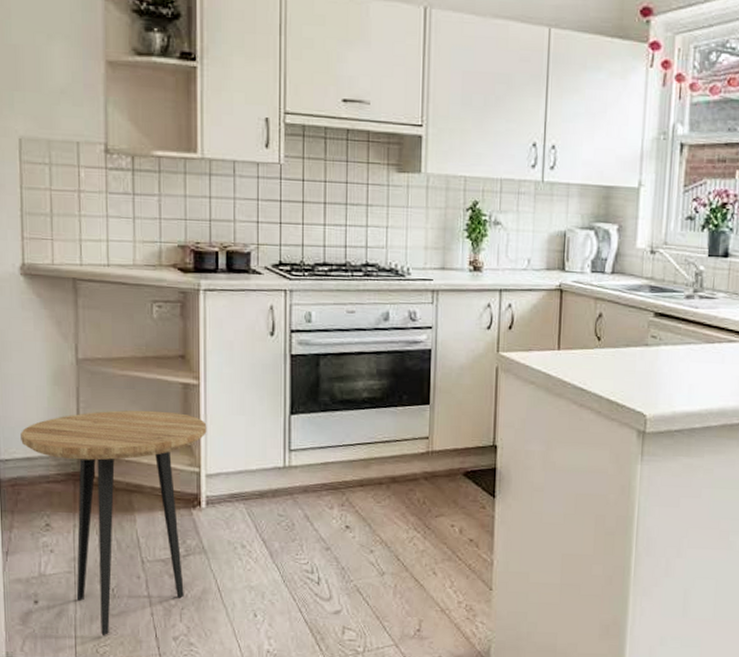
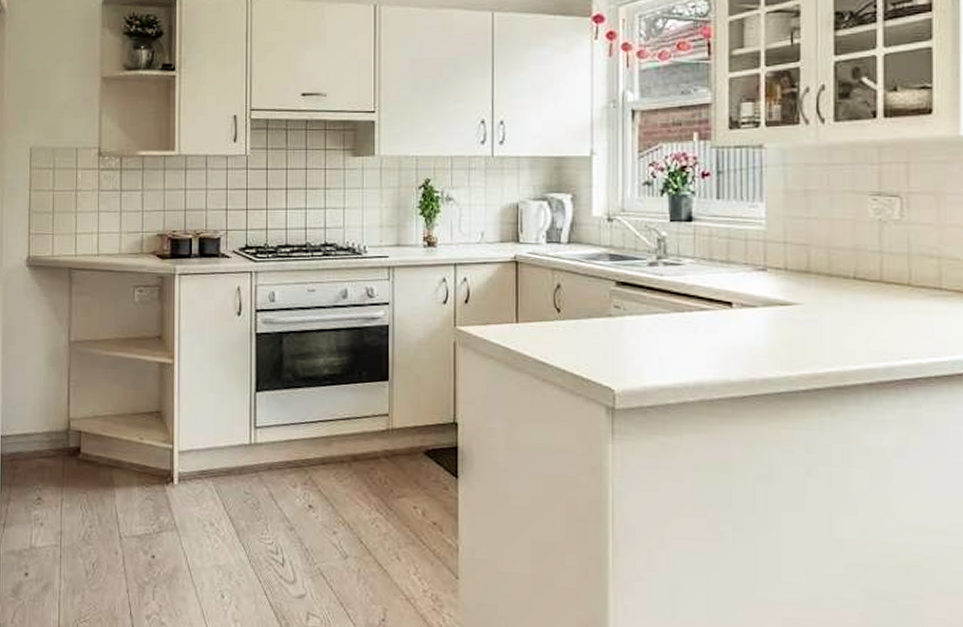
side table: present [21,410,207,637] -> none [20,388,180,612]

